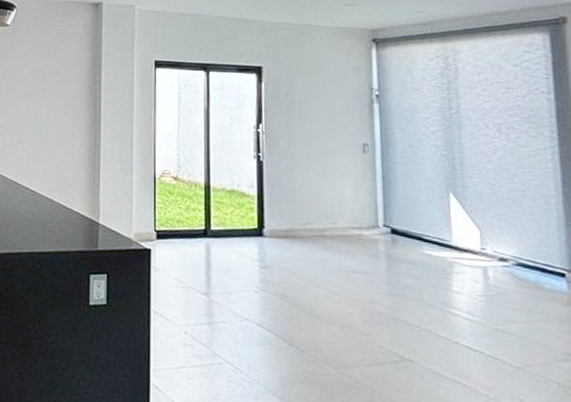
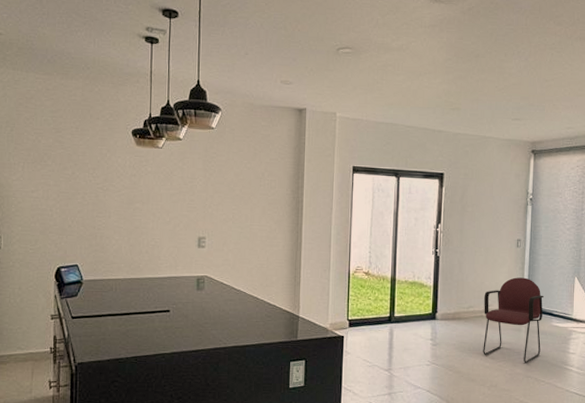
armchair: none [324,190,410,301] -> present [483,277,544,364]

